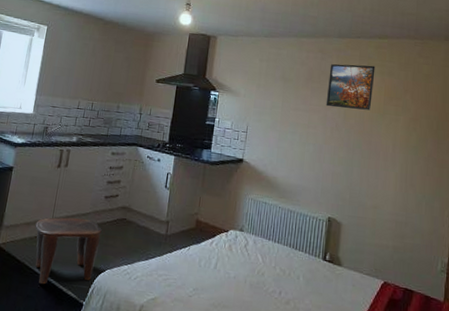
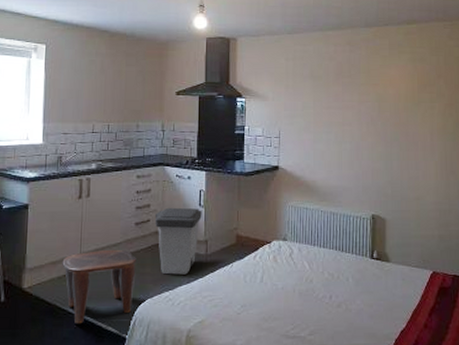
trash can: none [122,185,167,251] -> present [155,207,202,275]
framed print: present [325,64,376,111] -> none [358,53,406,101]

